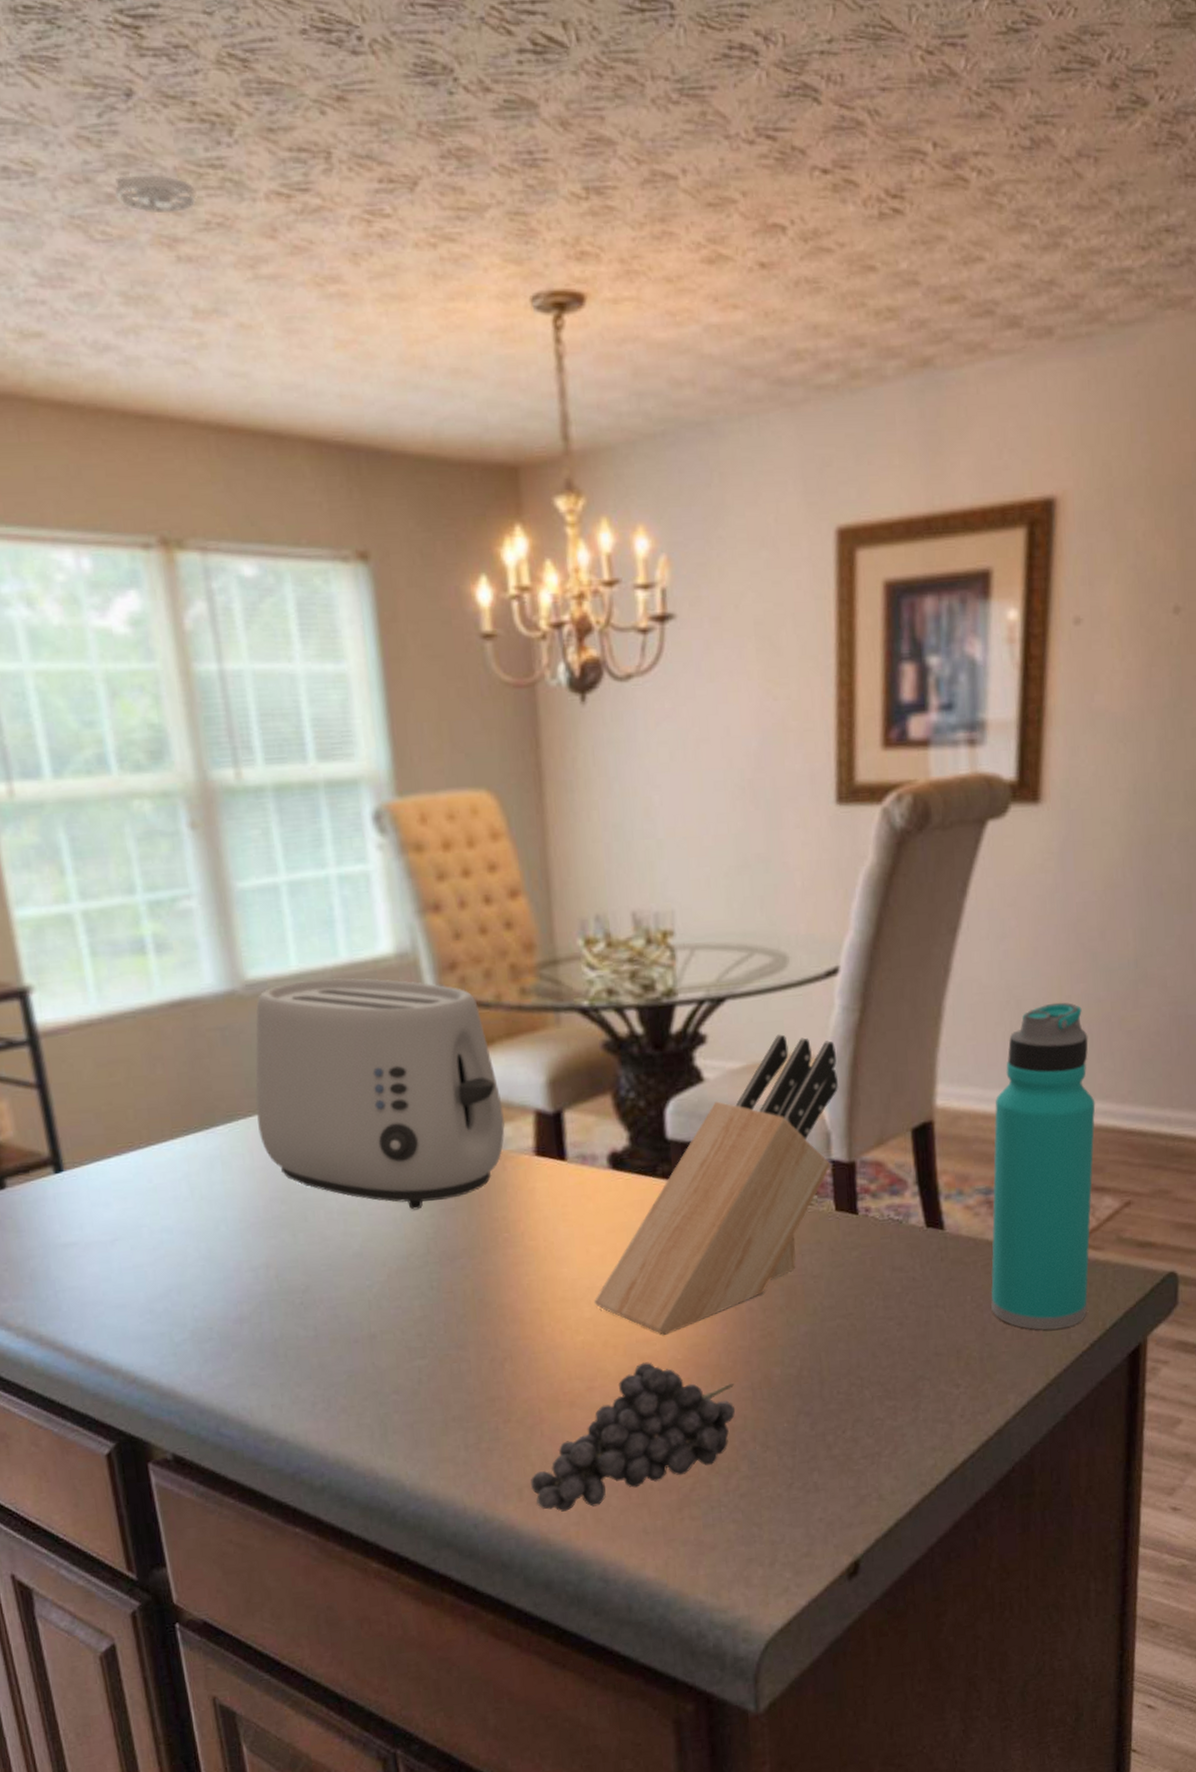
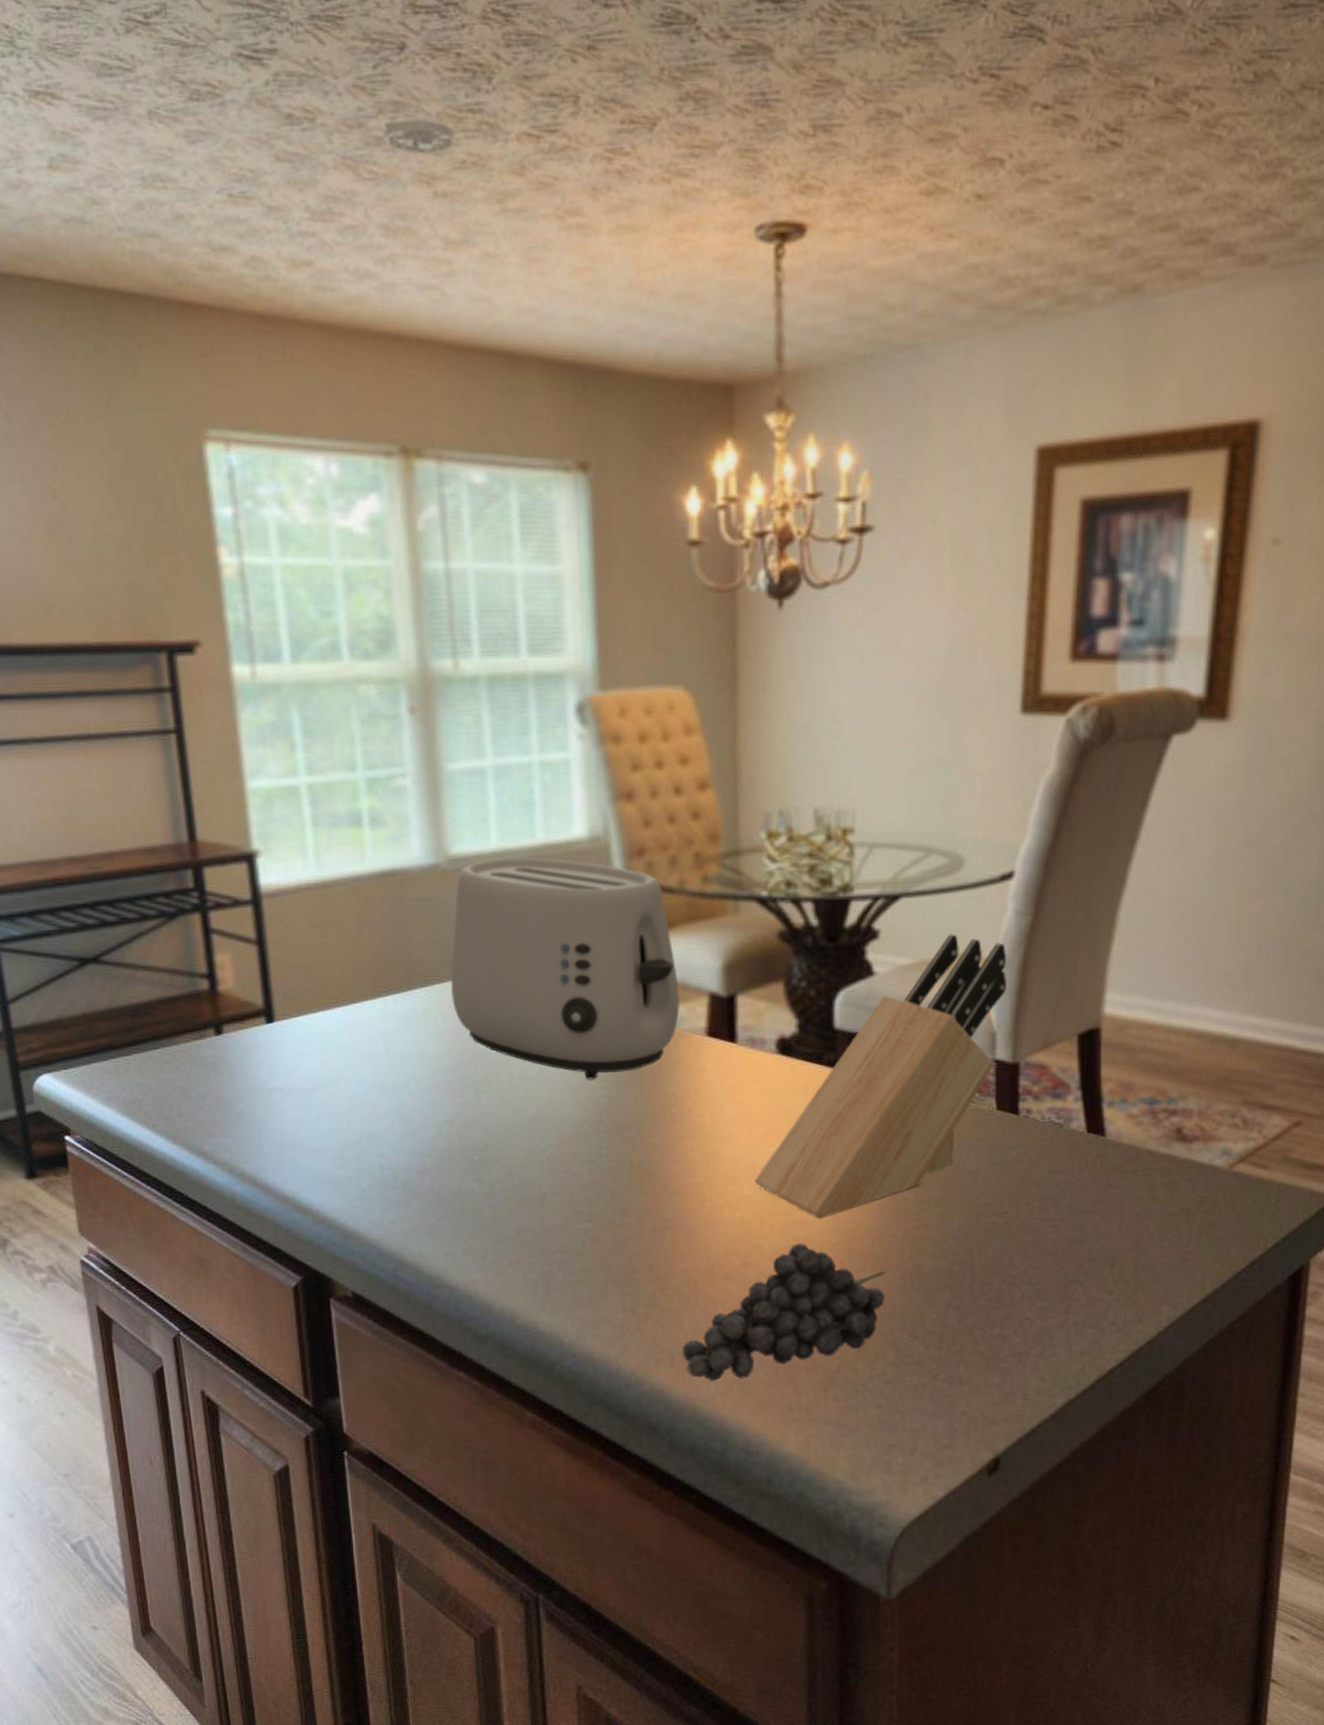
water bottle: present [990,1002,1096,1330] -> none [1149,918,1269,1245]

